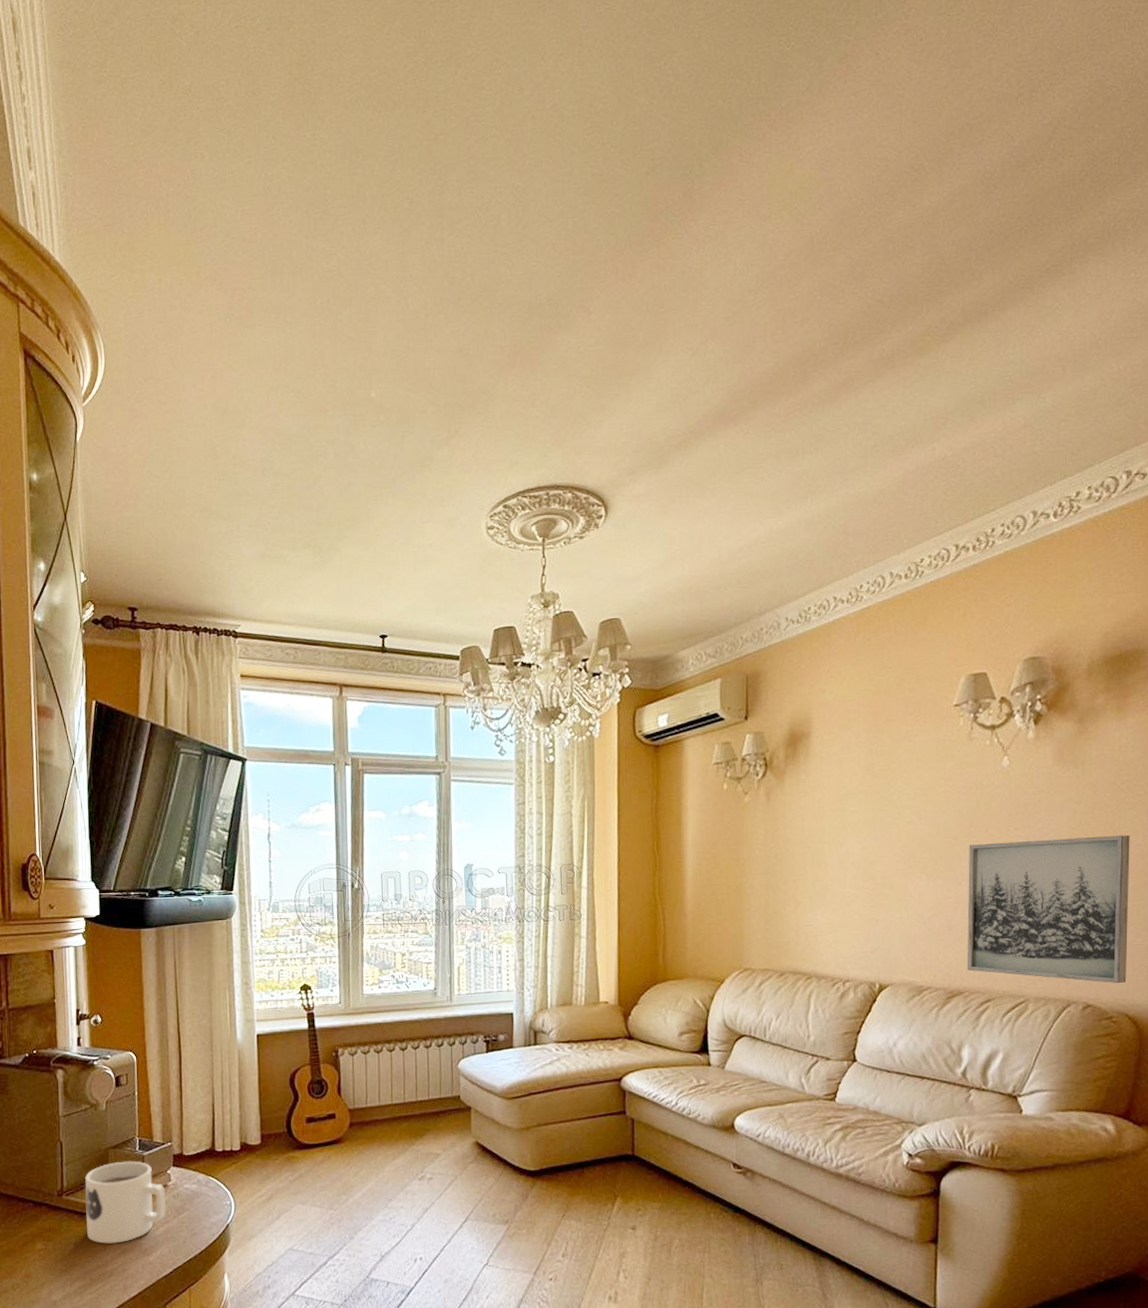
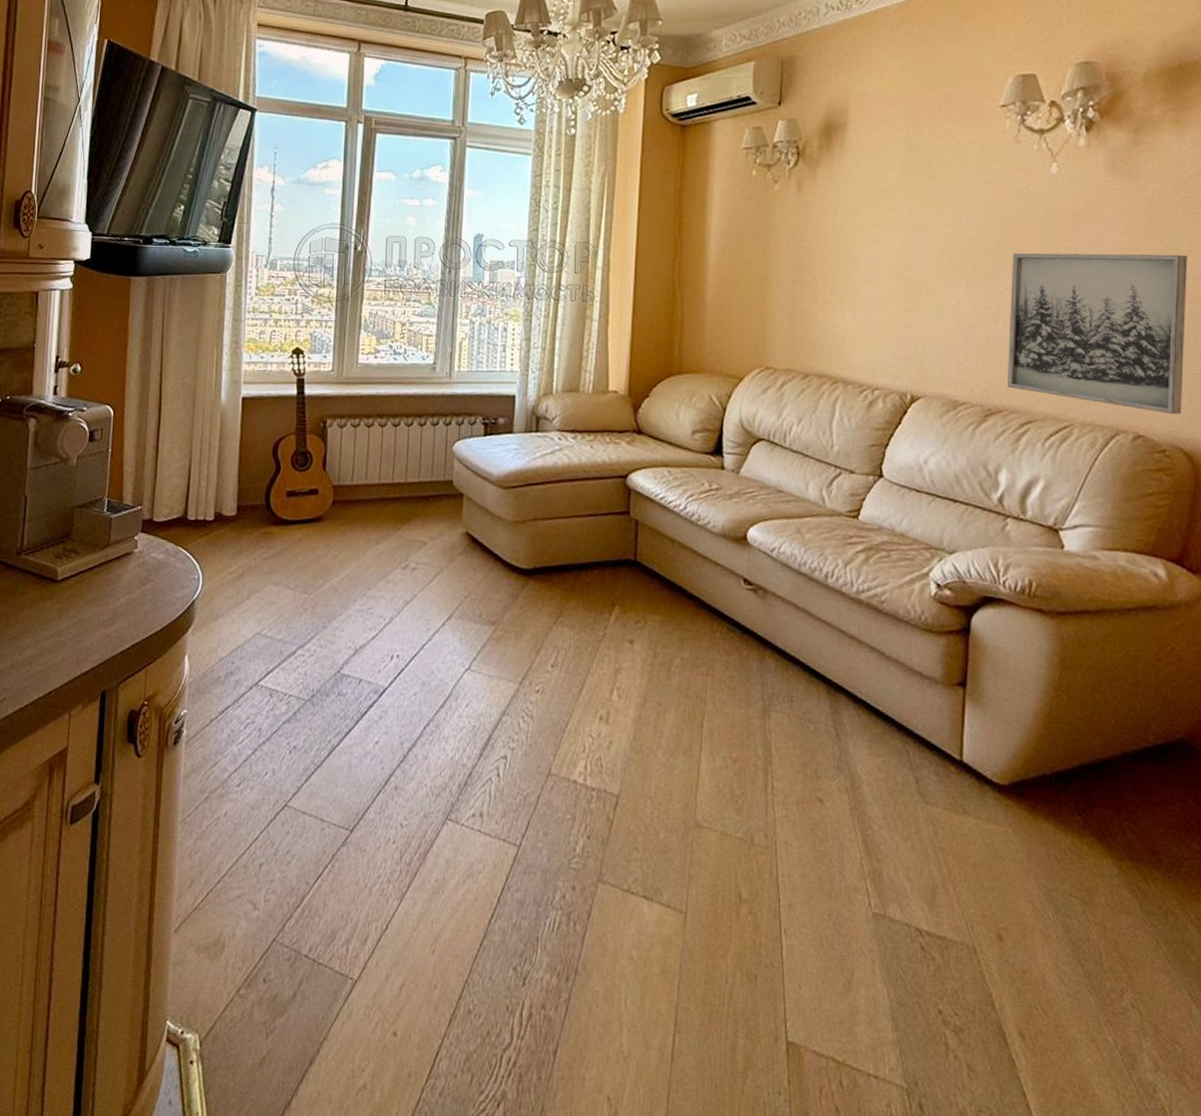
mug: present [84,1161,167,1244] -> none [43,522,131,612]

